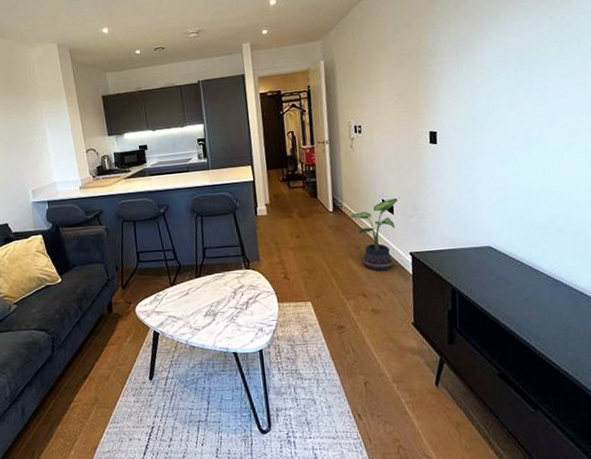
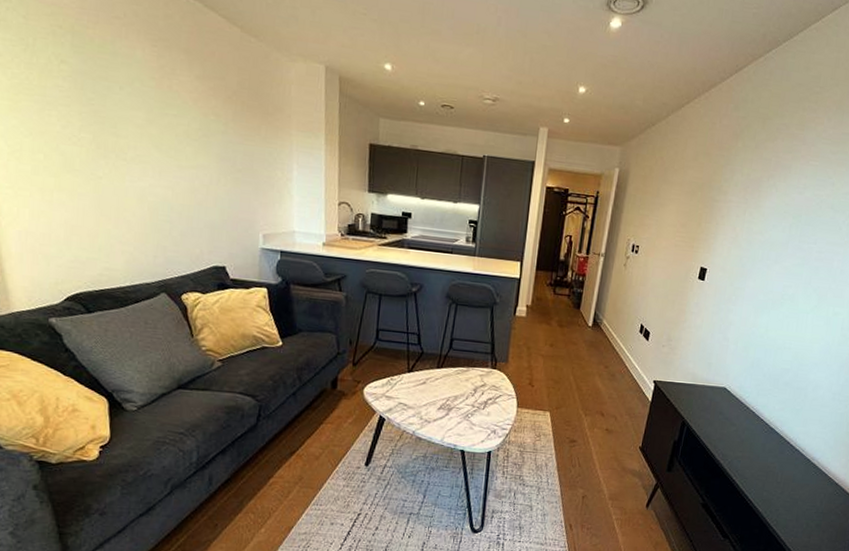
potted plant: present [350,197,400,271] -> none [607,325,658,394]

